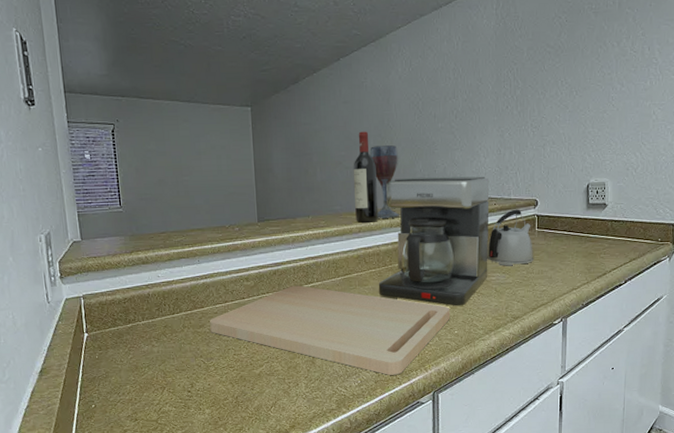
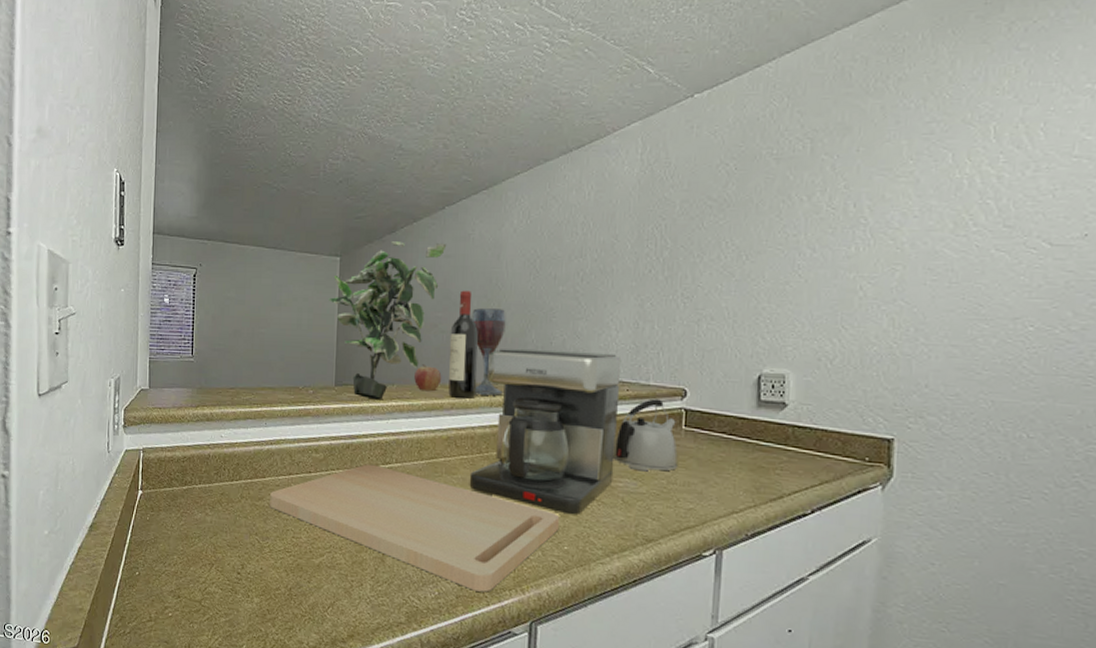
potted plant: none [244,91,344,231] -> present [328,241,447,400]
fruit: none [326,197,349,220] -> present [414,364,442,392]

